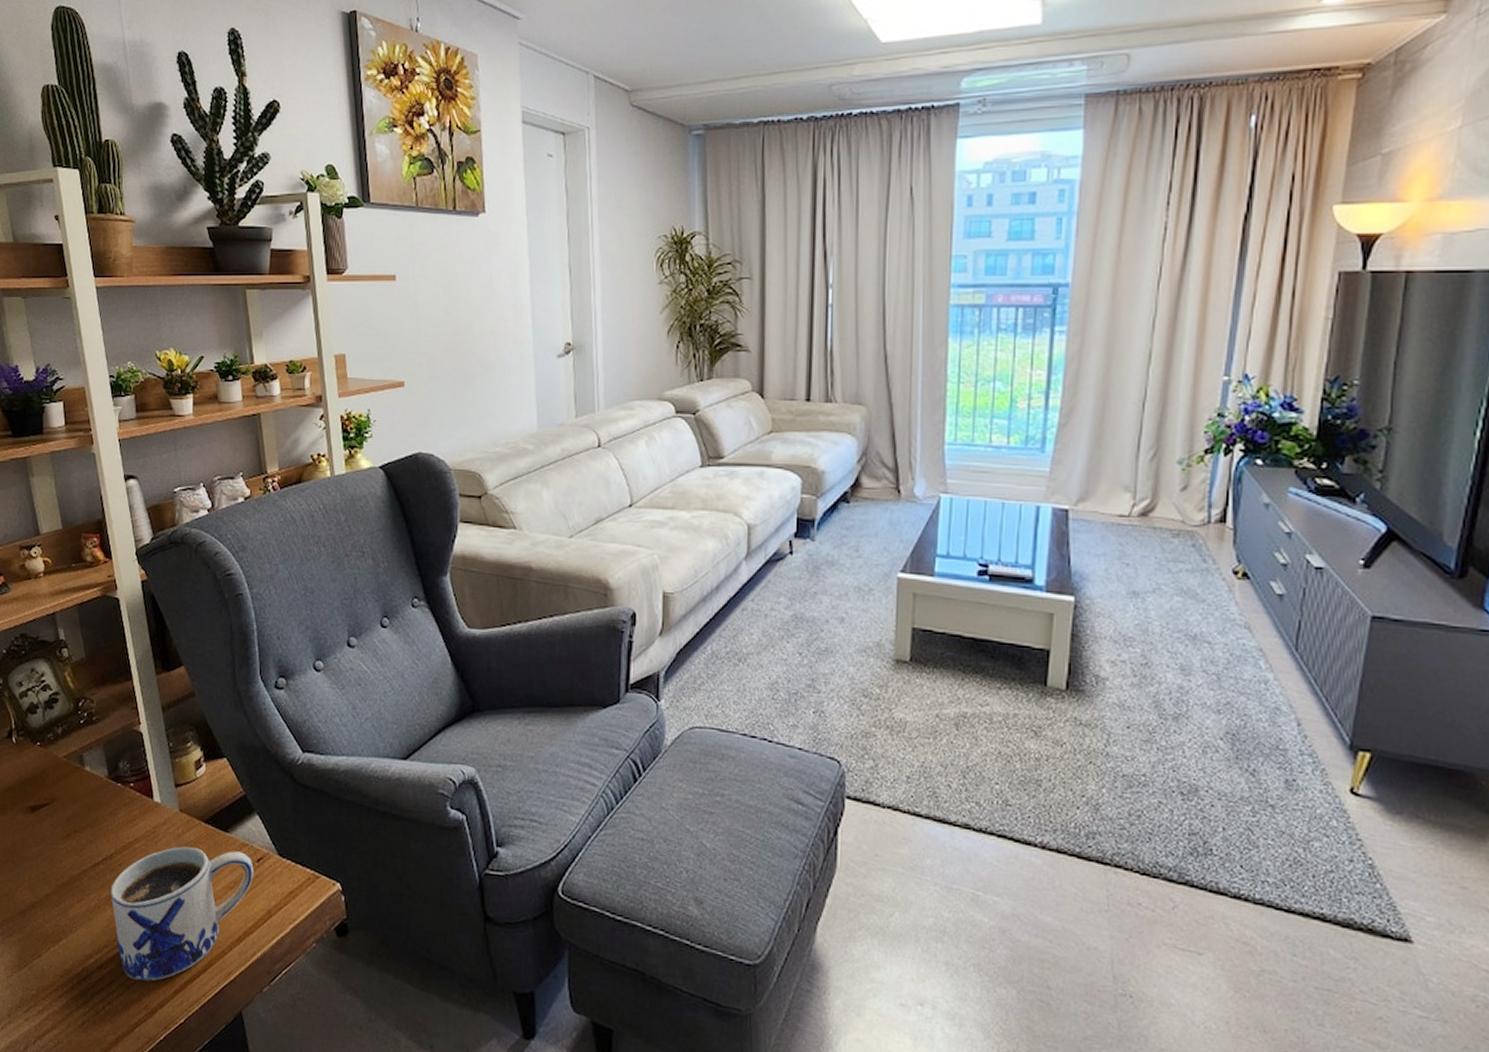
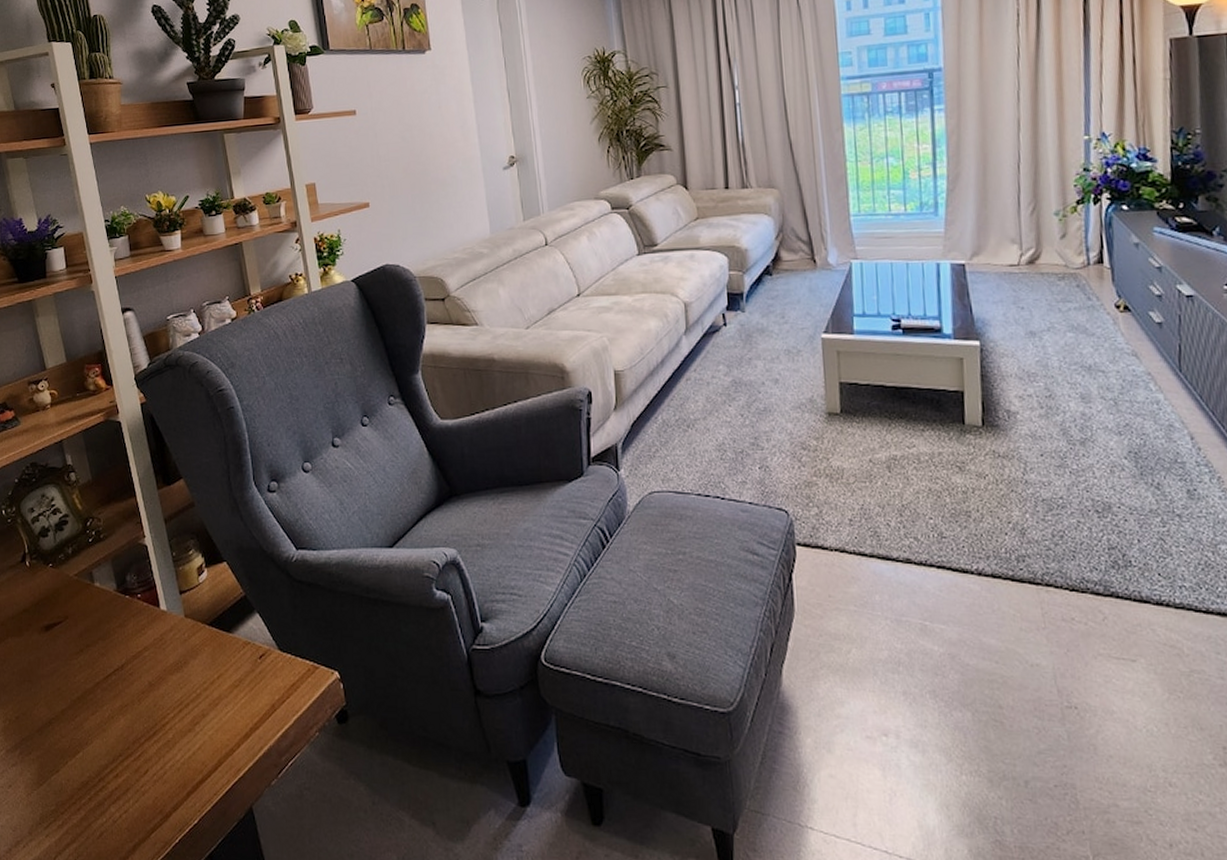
mug: present [110,846,254,981] -> none [123,650,257,786]

